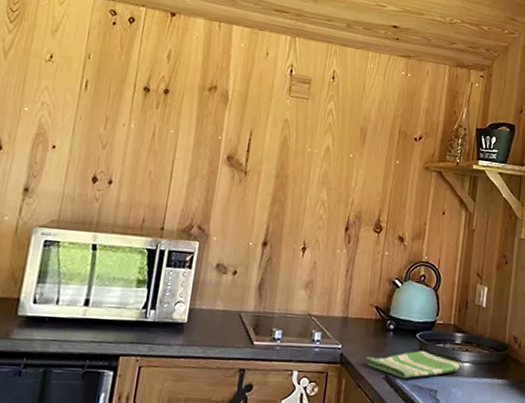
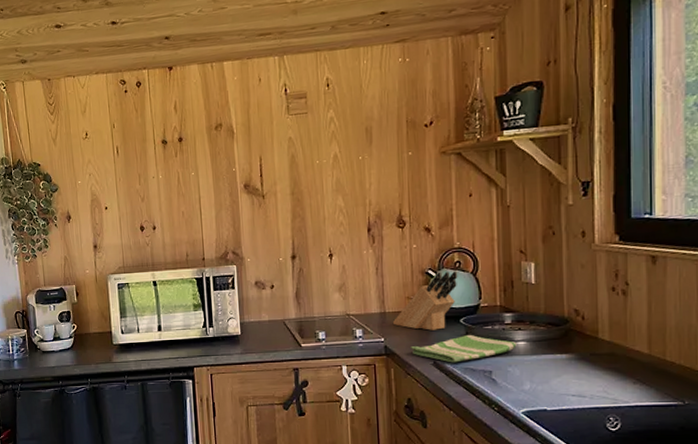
knife block: none [352,283,422,343] -> present [392,271,458,330]

